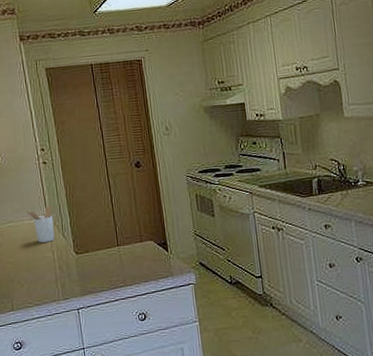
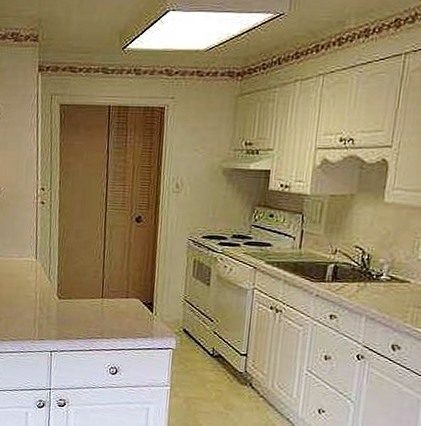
utensil holder: present [26,206,55,243] -> none [16,246,43,282]

